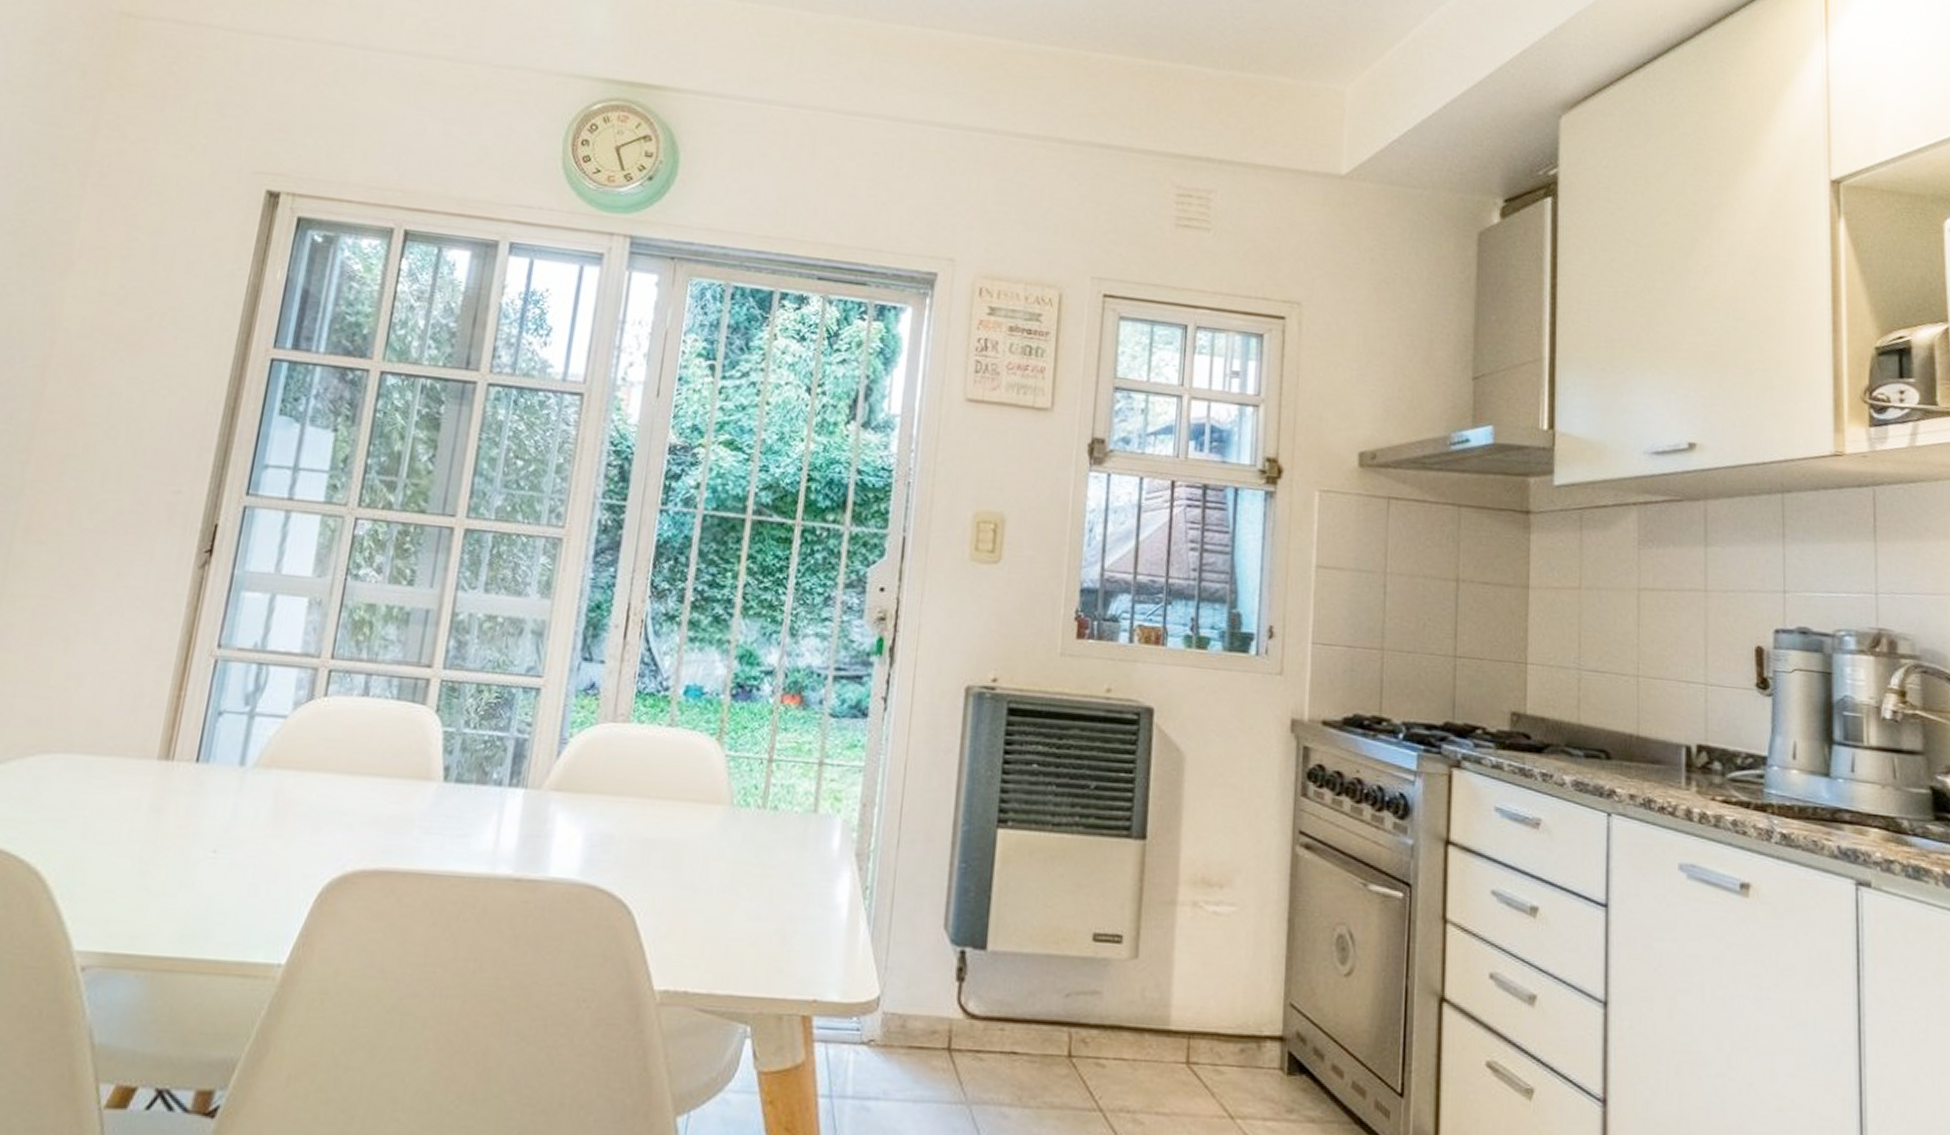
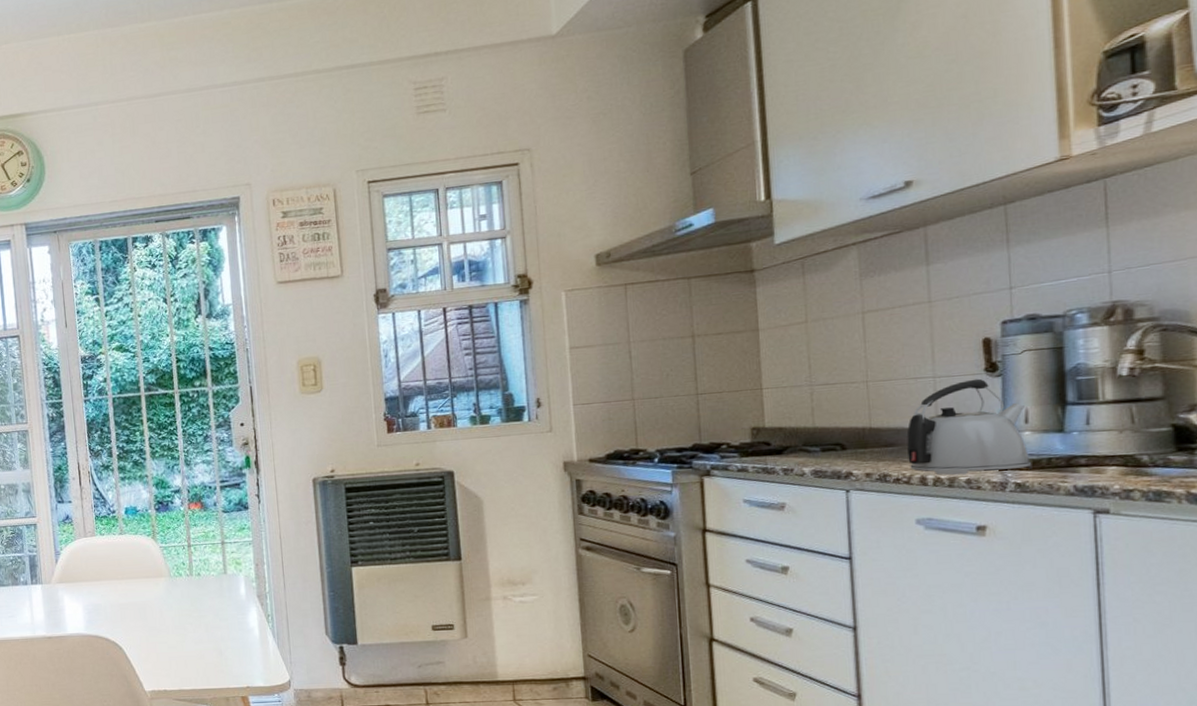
kettle: none [1675,694,1798,819] -> present [907,378,1033,476]

